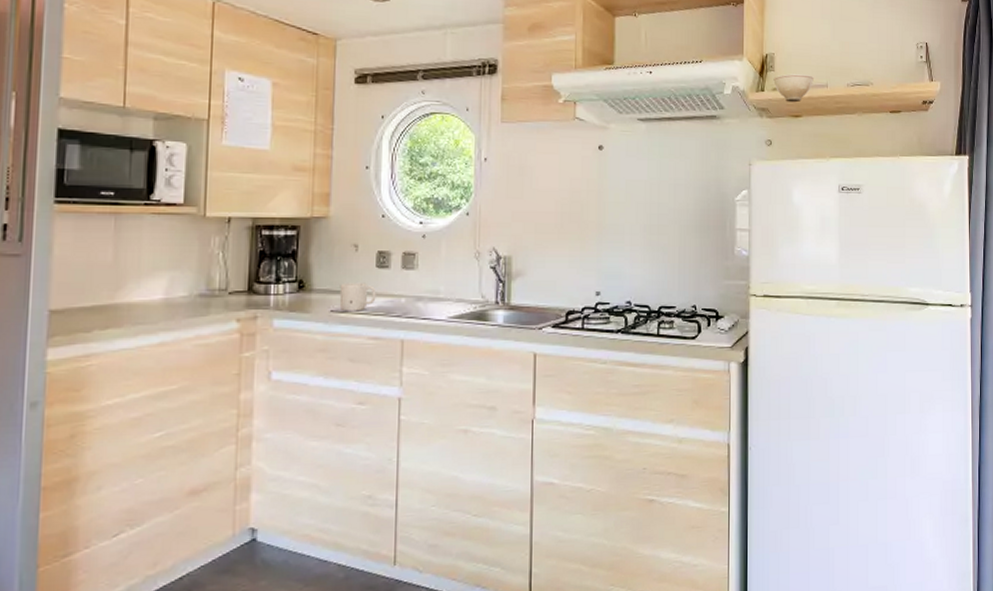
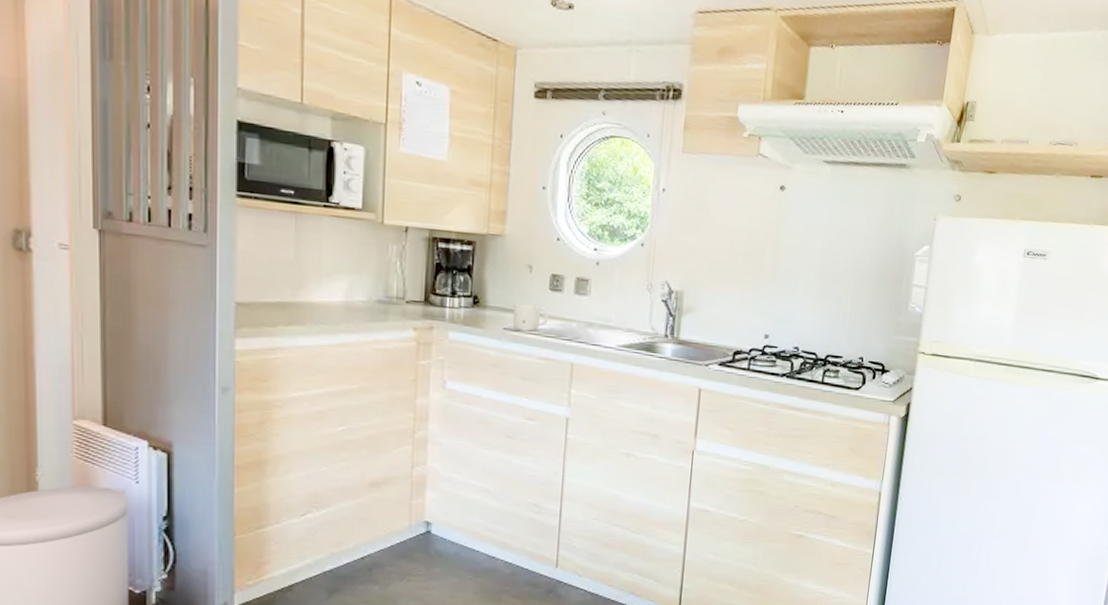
bowl: present [773,74,814,103] -> none [971,125,1015,158]

